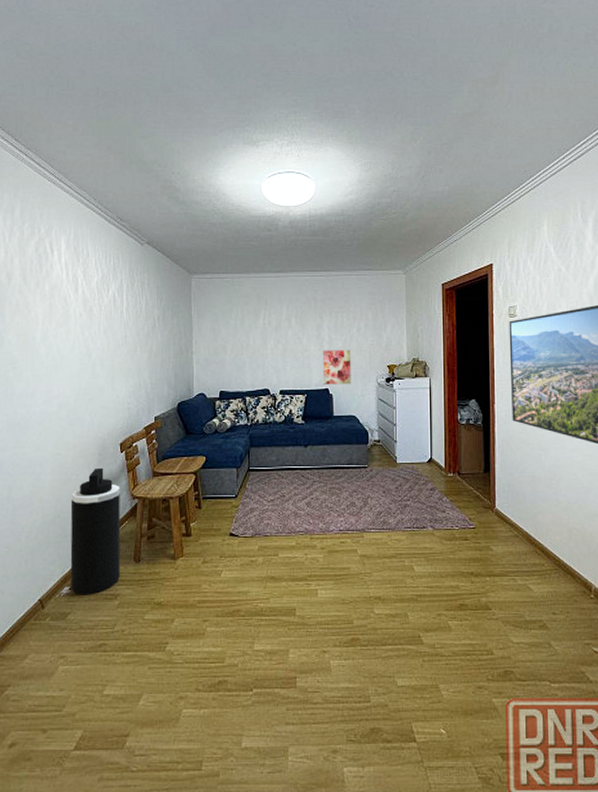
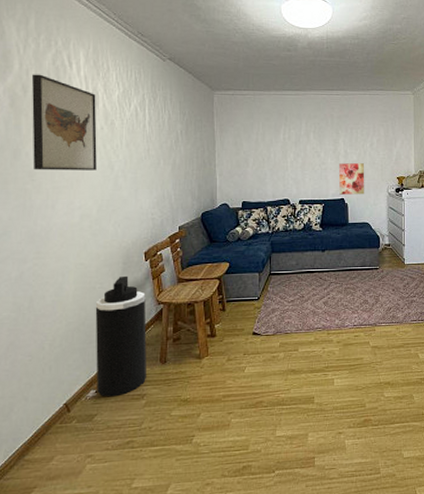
wall art: none [15,262,76,358] -> present [32,74,97,171]

